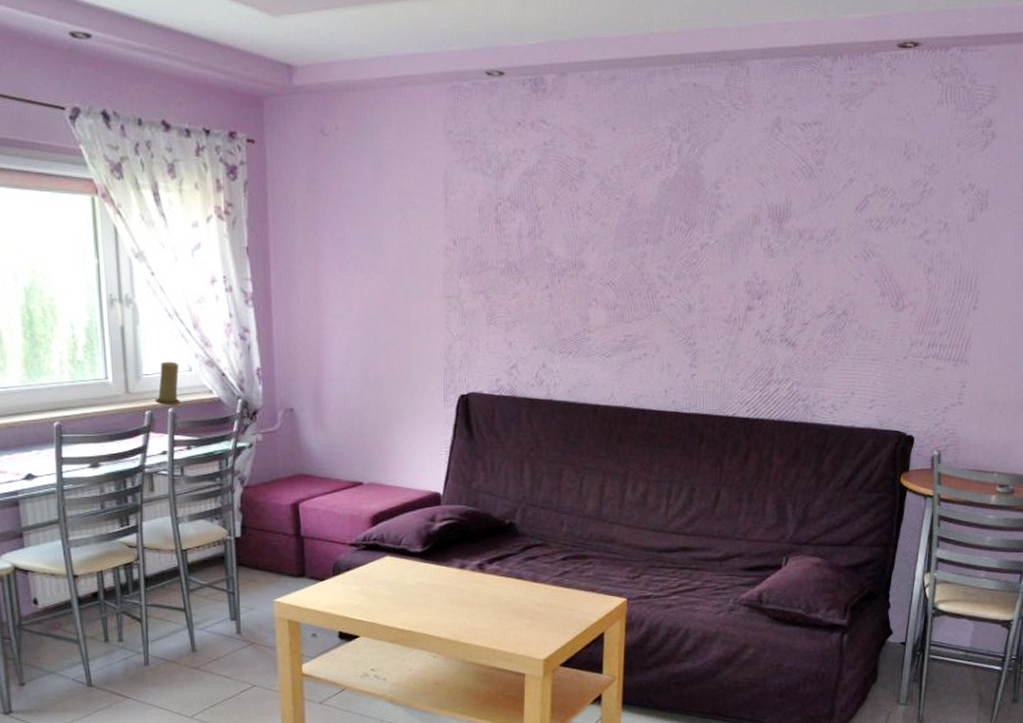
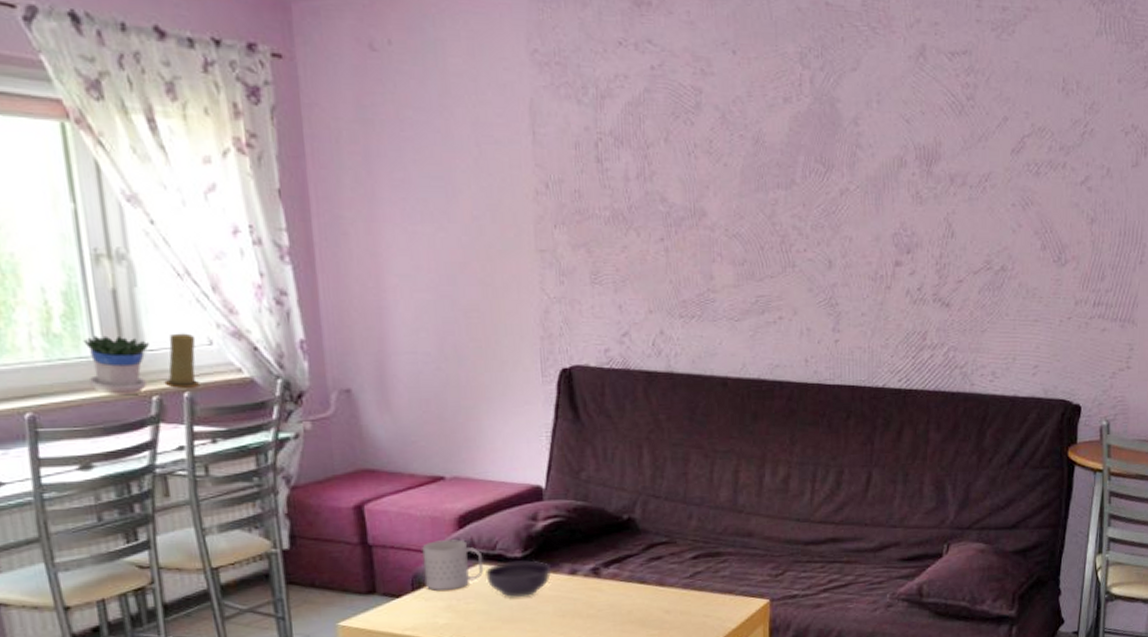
flowerpot: none [98,362,145,410] -> present [83,335,149,396]
mug: none [342,534,391,576] -> present [422,538,484,591]
bowl: none [392,555,445,585] -> present [486,560,552,597]

